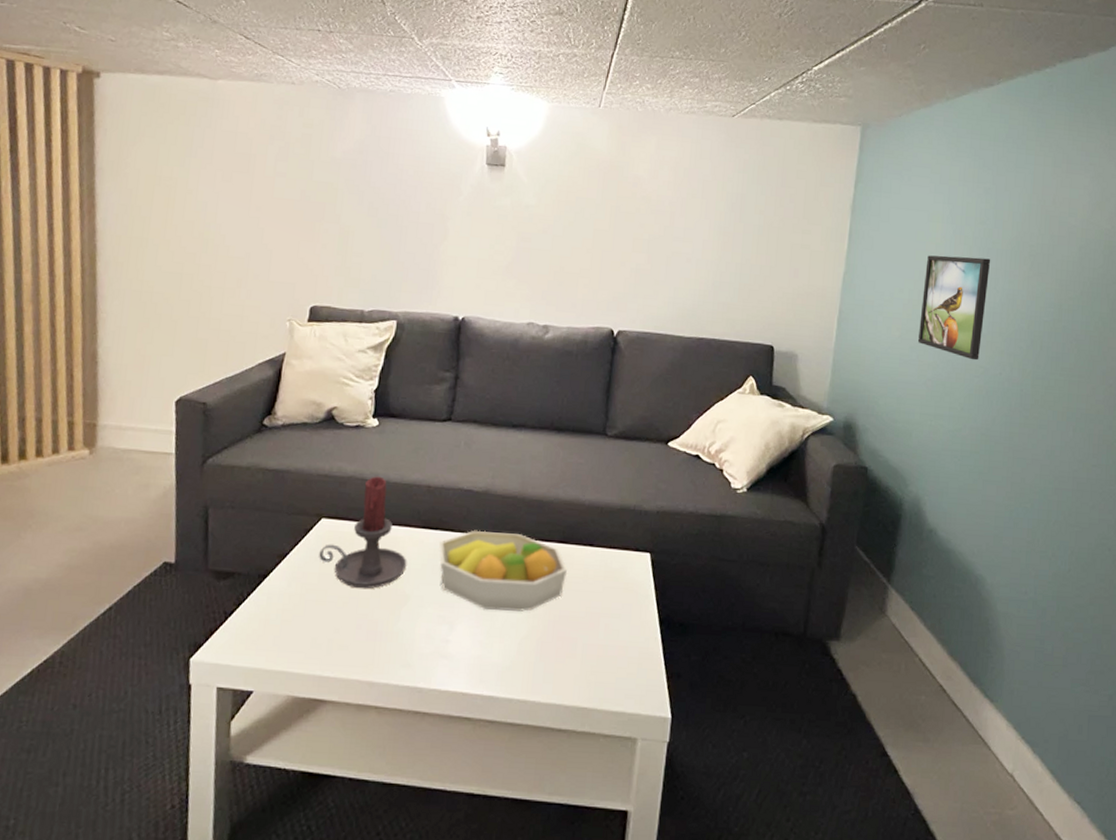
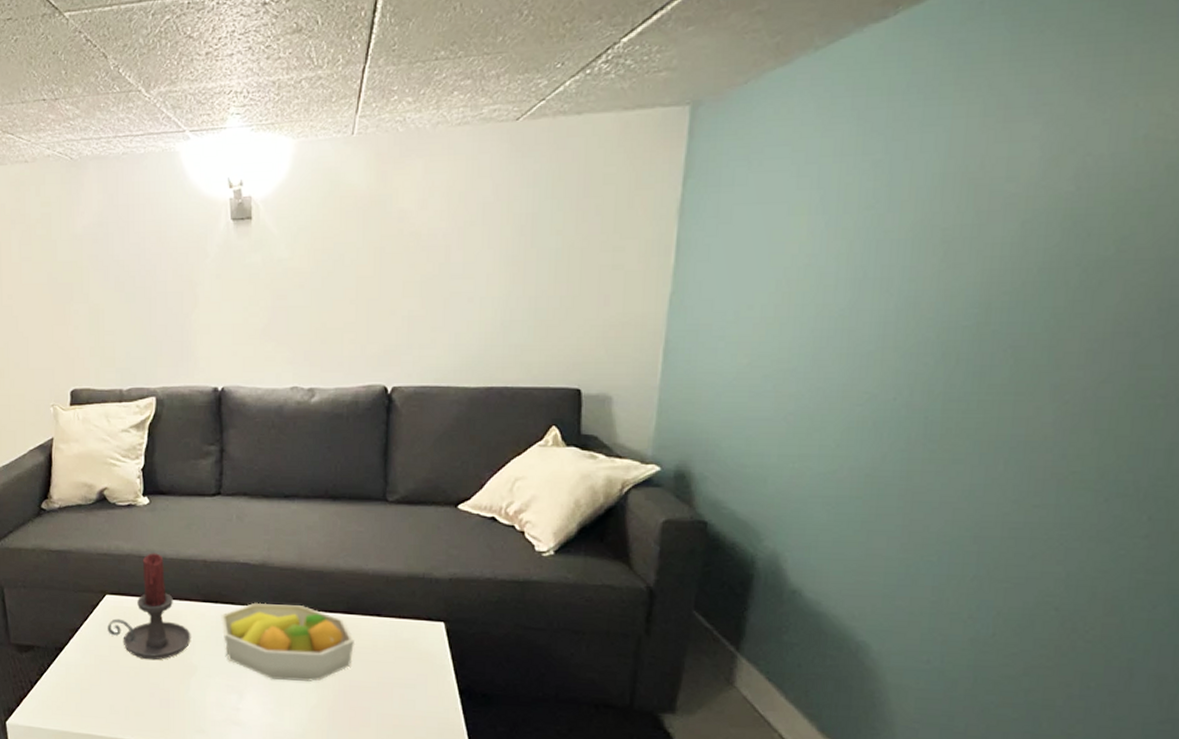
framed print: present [918,255,991,361] -> none [775,253,882,385]

